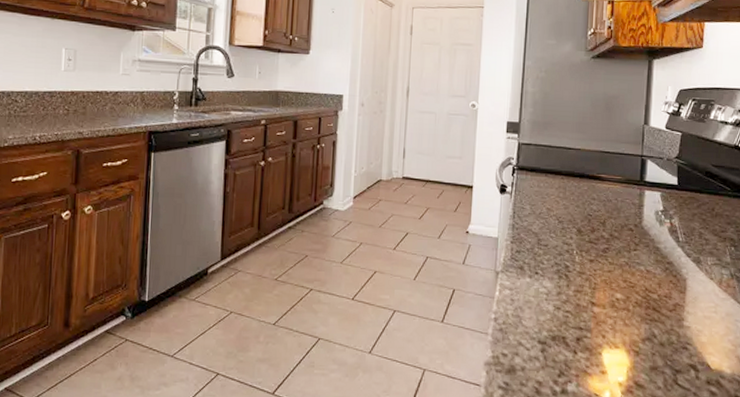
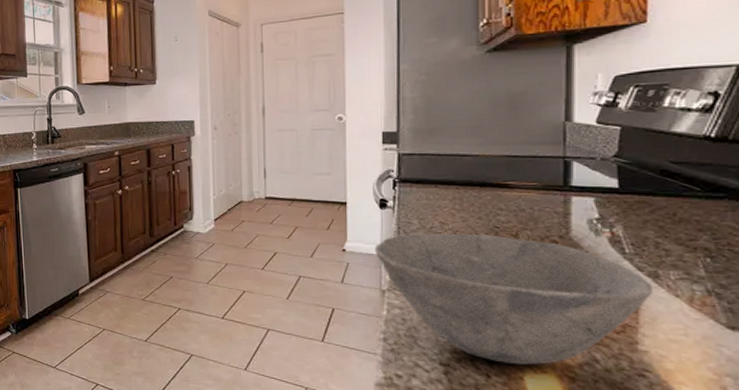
bowl: none [493,219,696,342] -> present [374,233,653,365]

